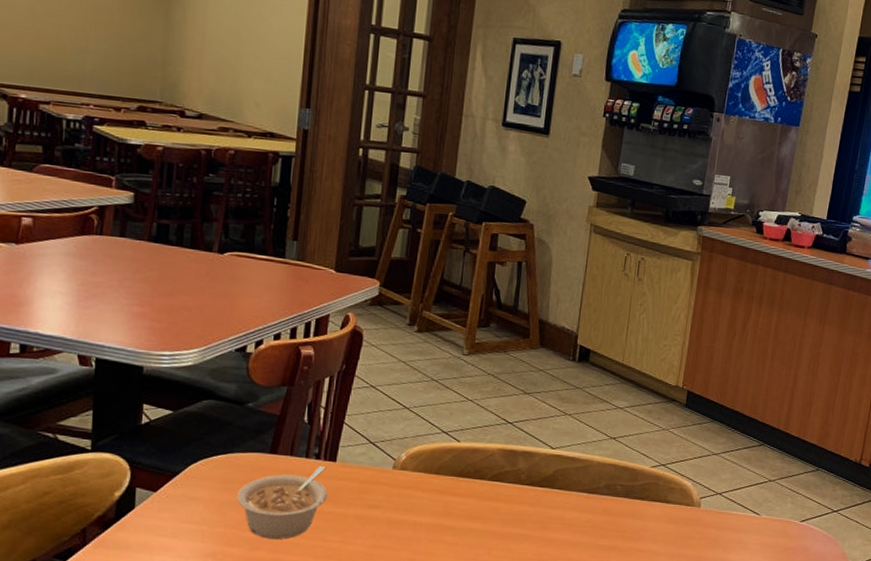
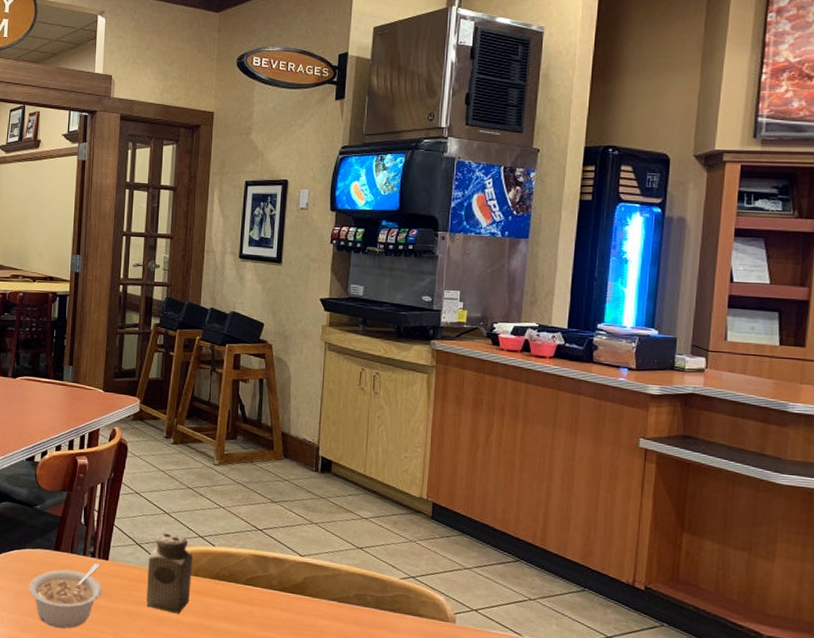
salt shaker: none [379,429,435,515] -> present [146,533,193,614]

